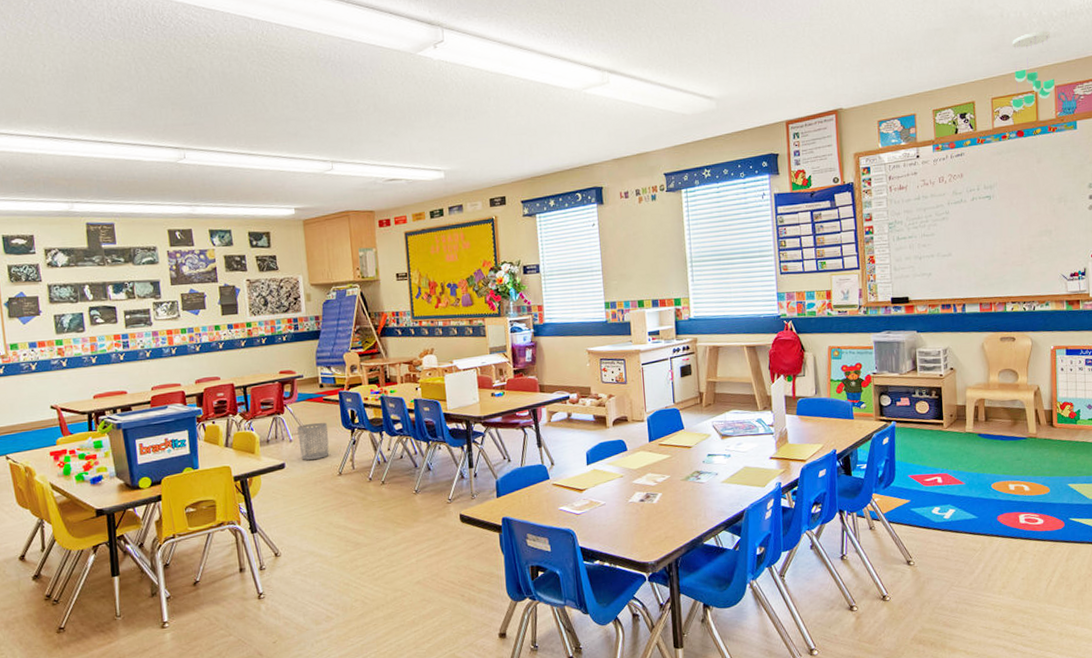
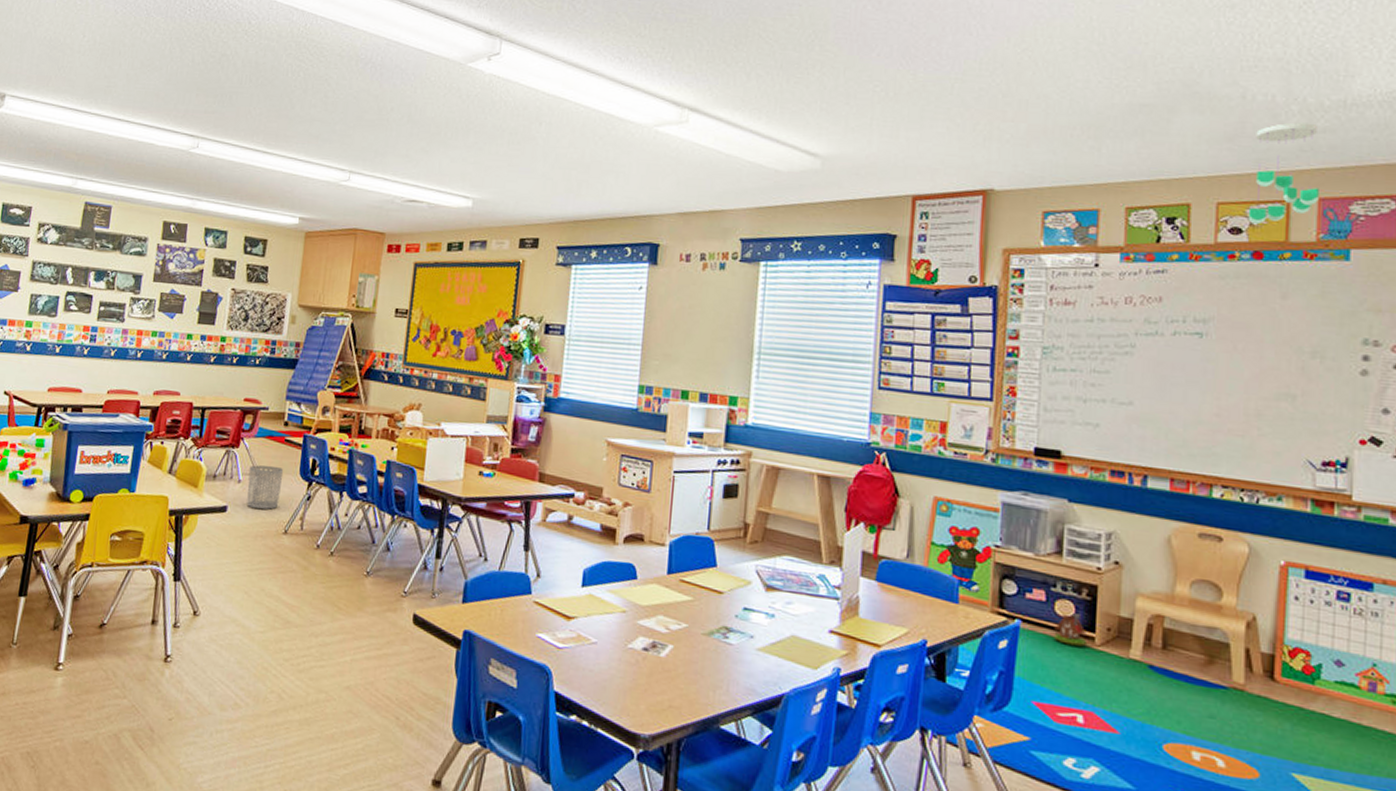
toy house: none [917,409,939,432] -> present [1054,613,1088,647]

